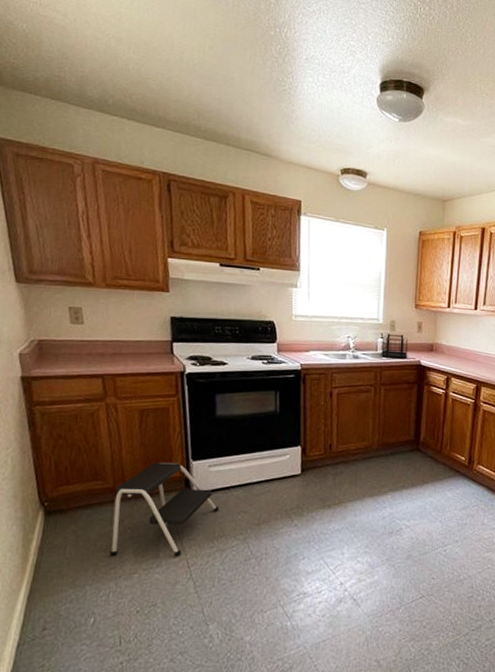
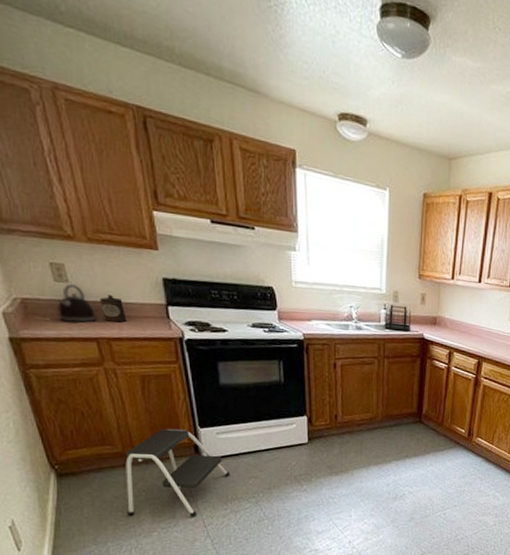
kettle: none [70,326,105,361] -> present [58,284,96,323]
canister: none [110,333,133,360] -> present [100,294,127,324]

